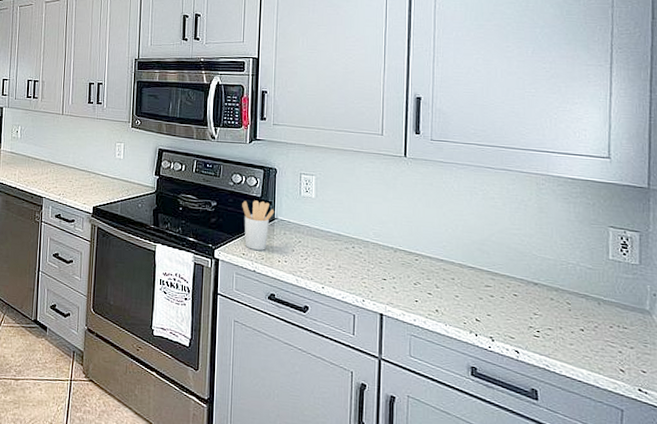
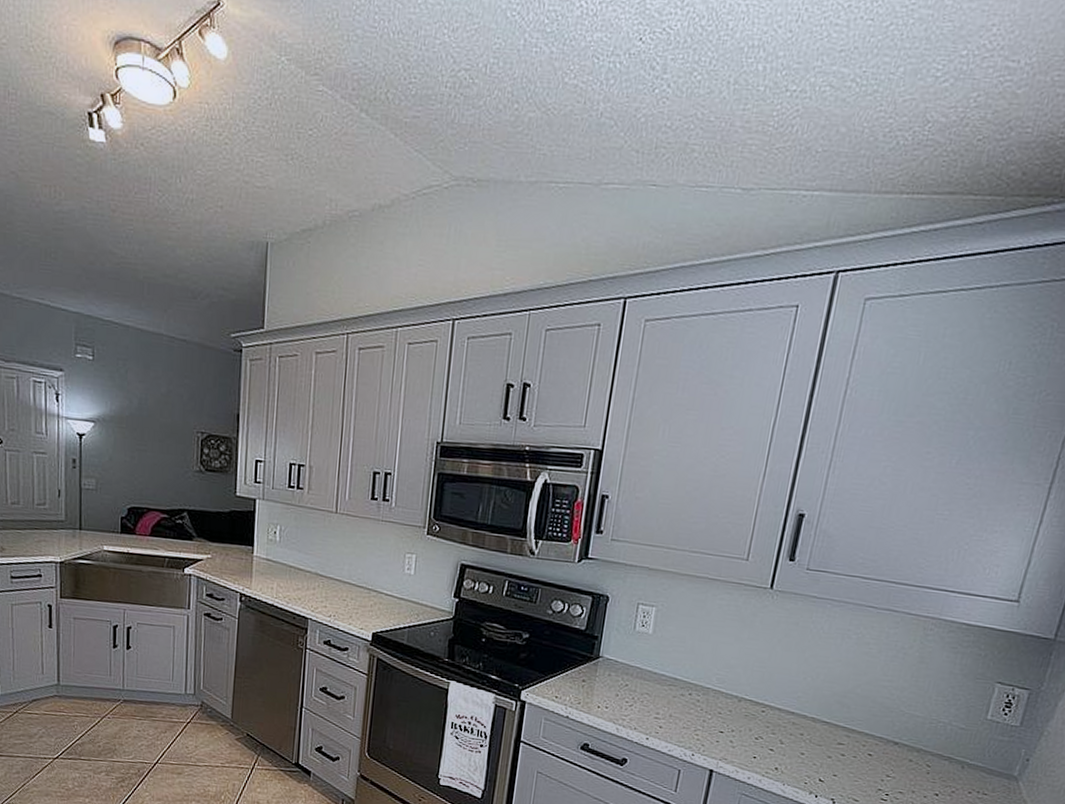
utensil holder: present [242,200,274,250] -> none [559,633,600,694]

